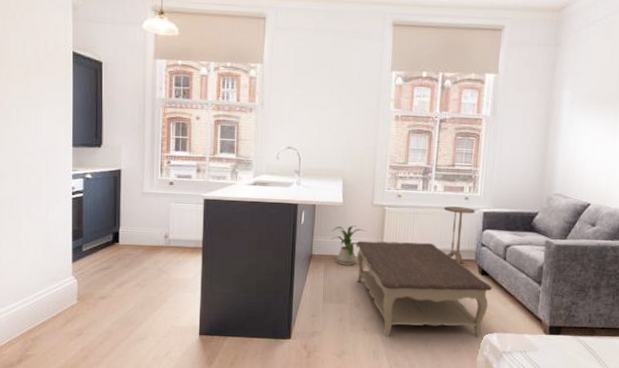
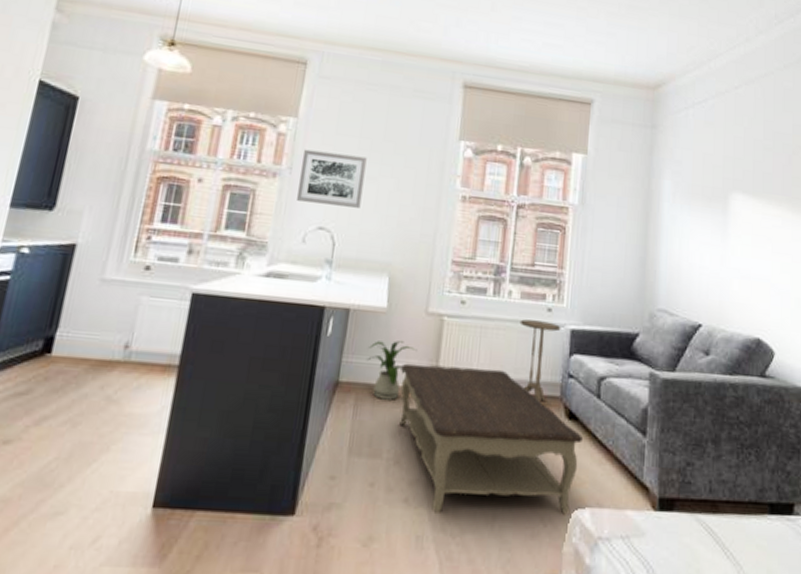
wall art: none [270,88,319,131] -> present [297,149,367,208]

